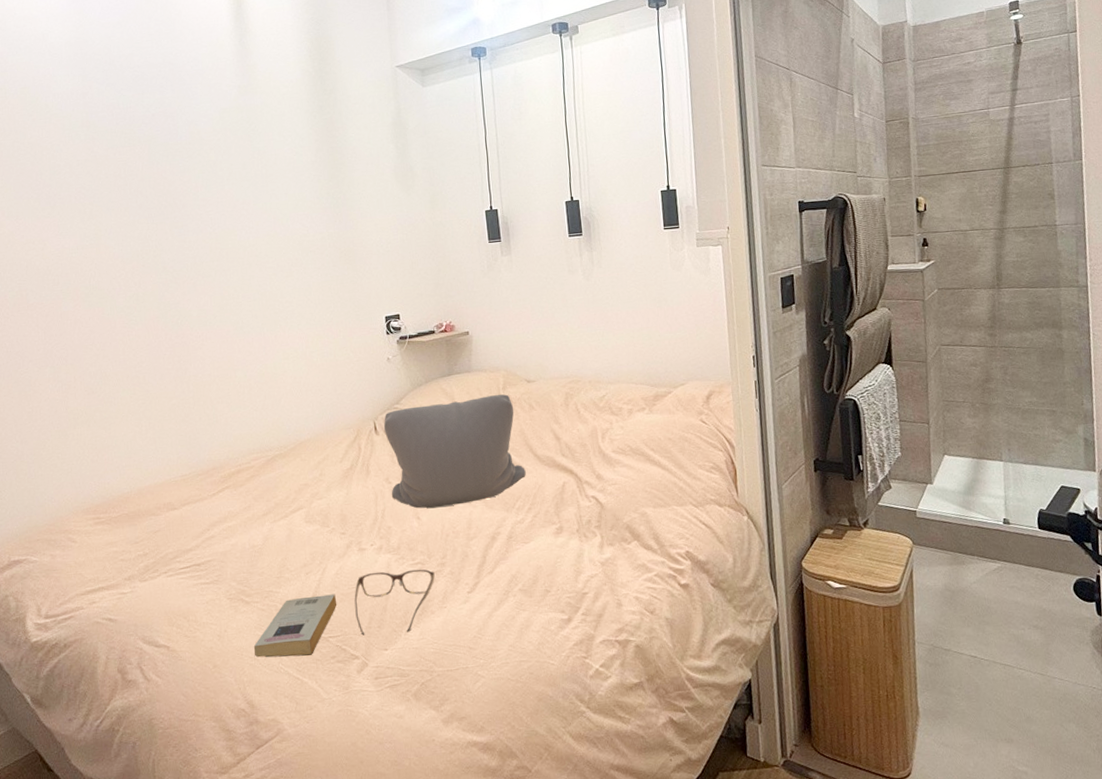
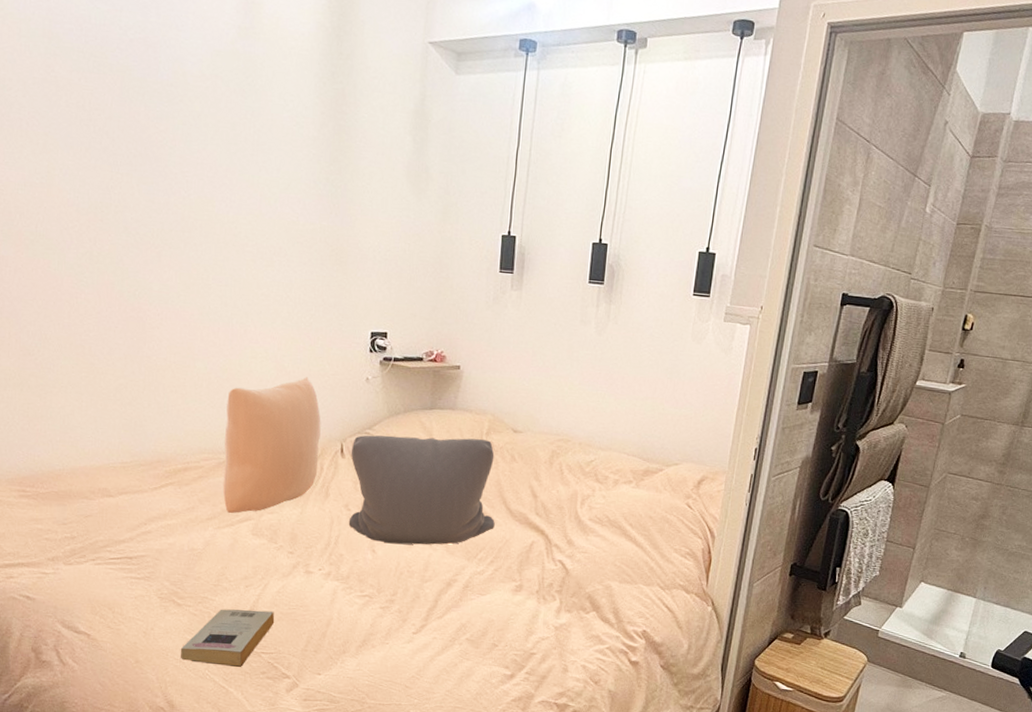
pillow: none [267,367,357,505] -> present [222,377,321,513]
eyeglasses: present [354,569,435,635] -> none [292,596,382,661]

